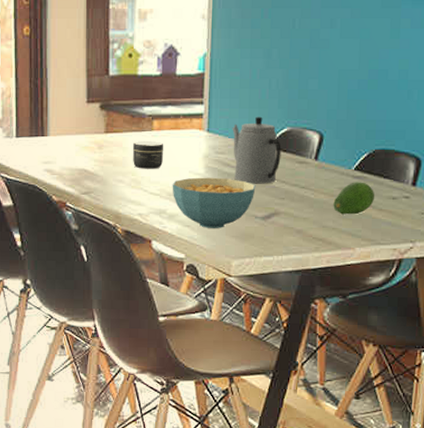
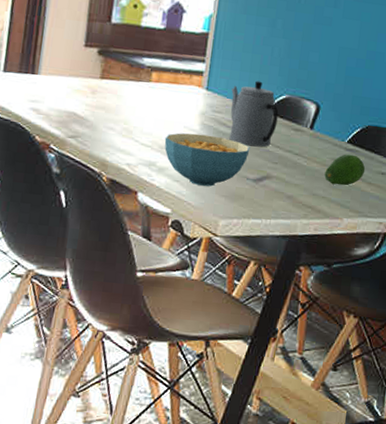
jar: present [133,141,164,169] -> none [126,90,161,121]

